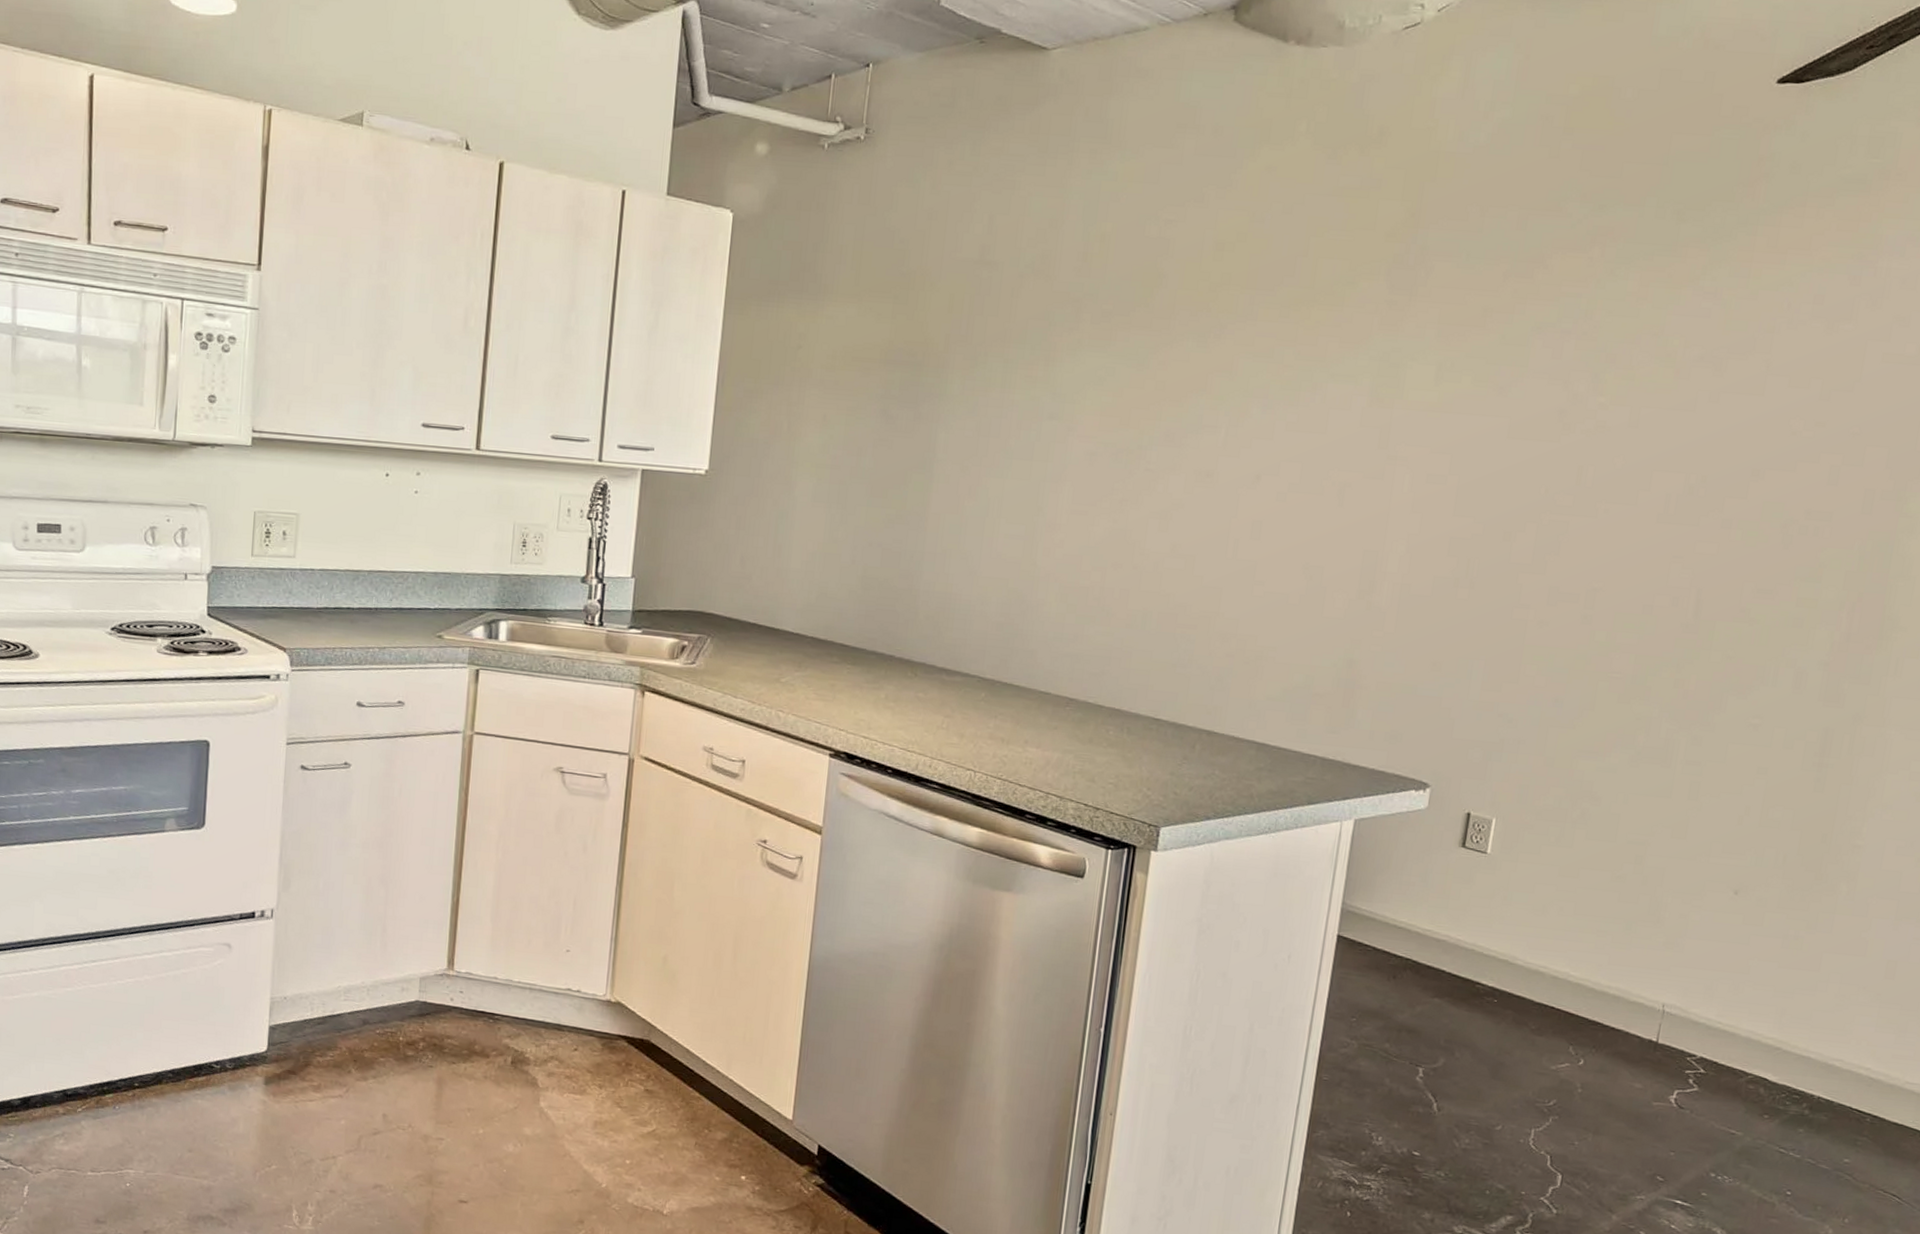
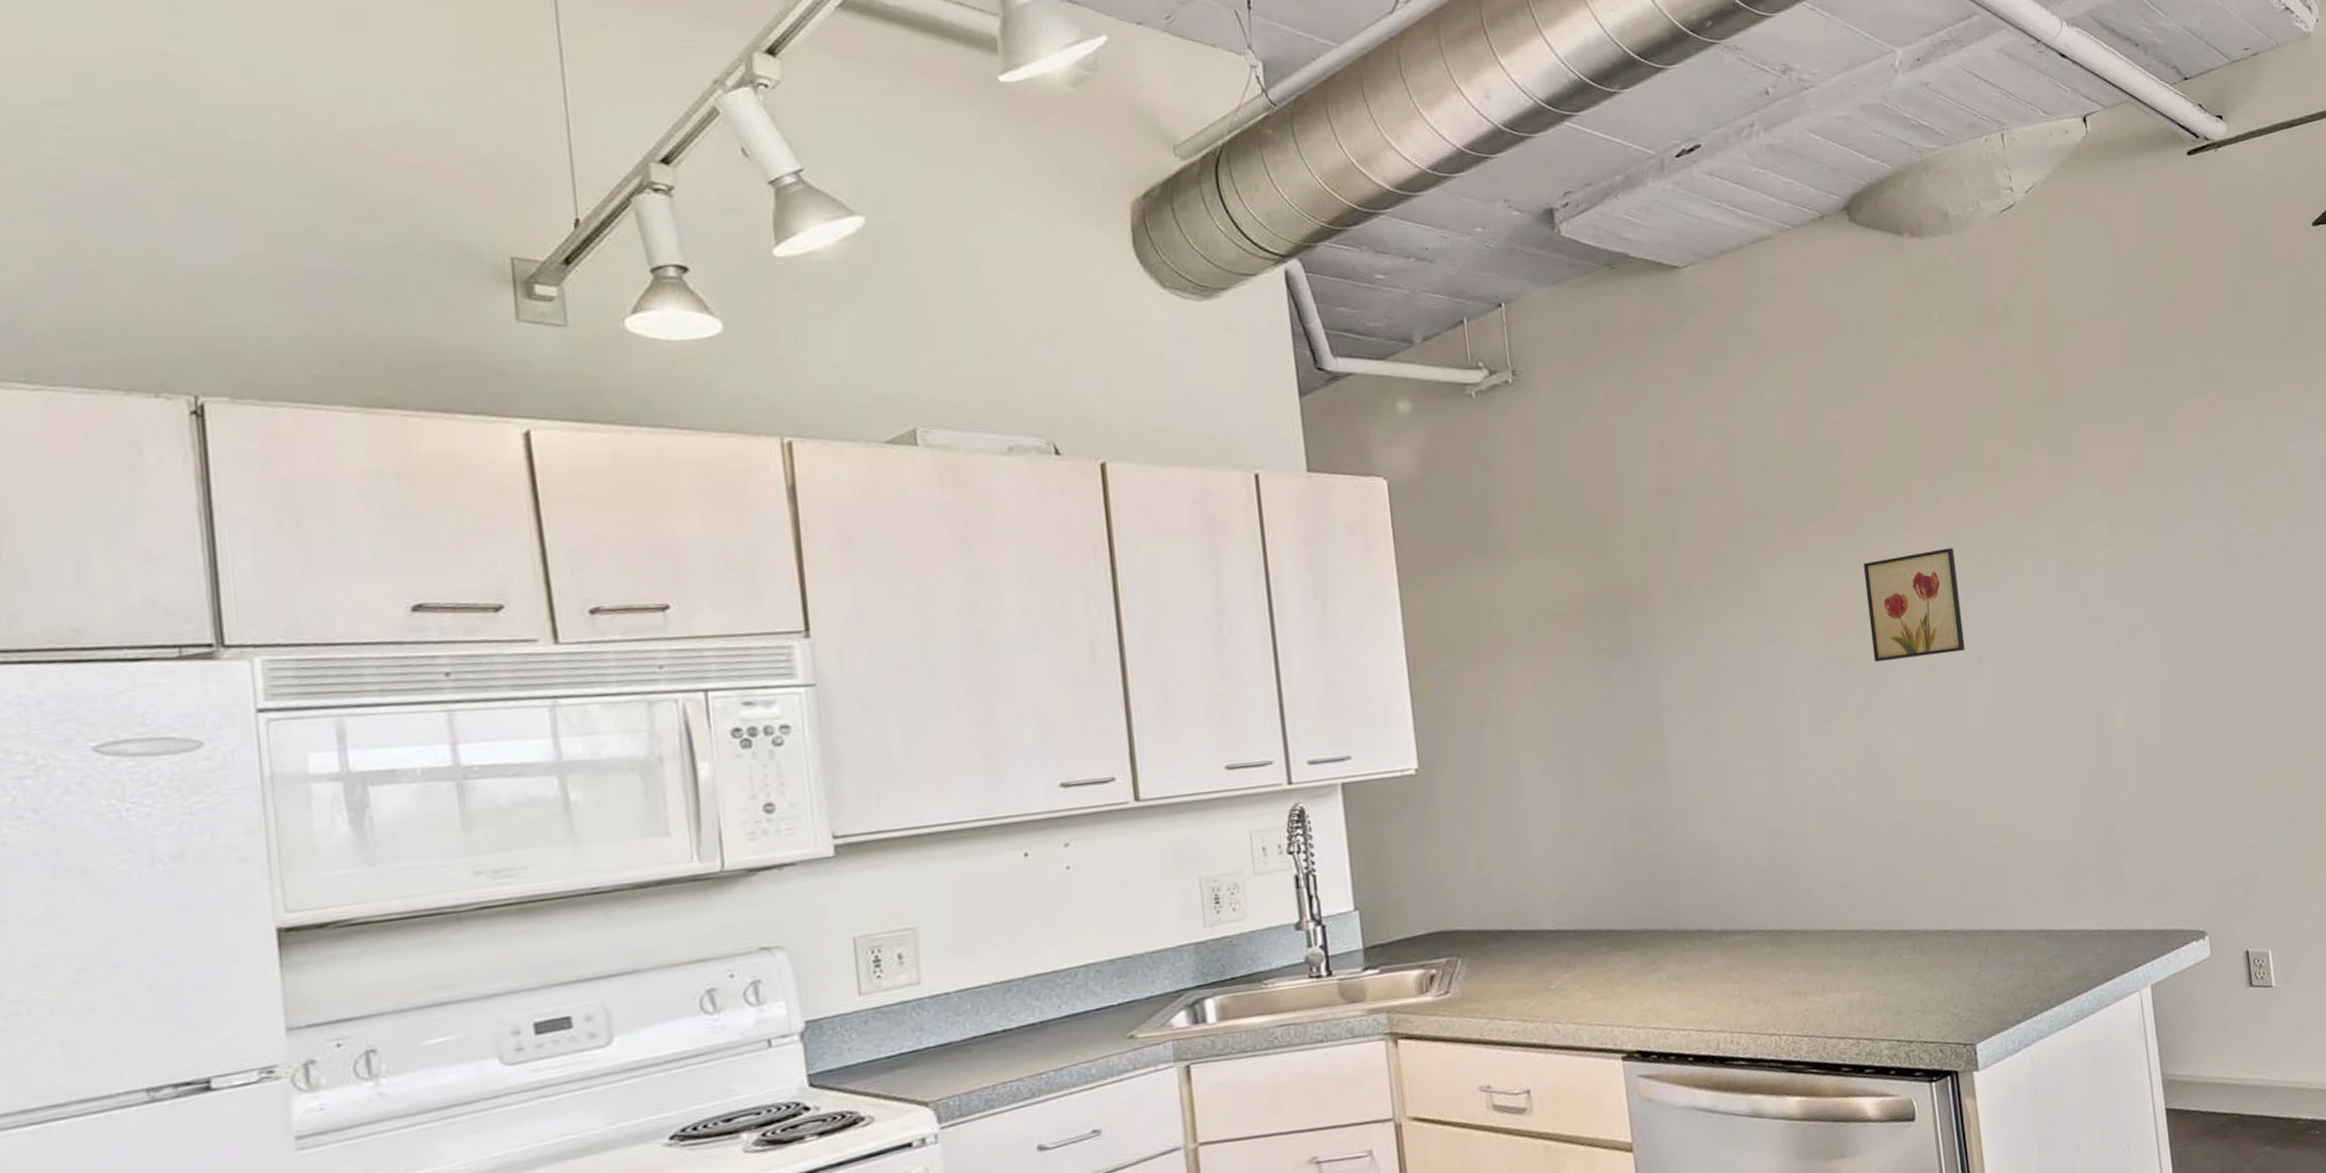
wall art: none [1150,361,1260,465] -> present [1863,548,1965,663]

